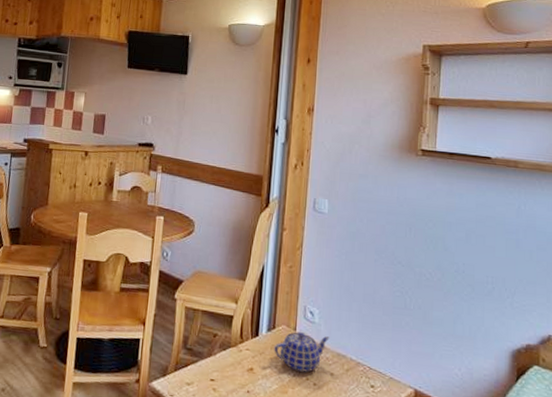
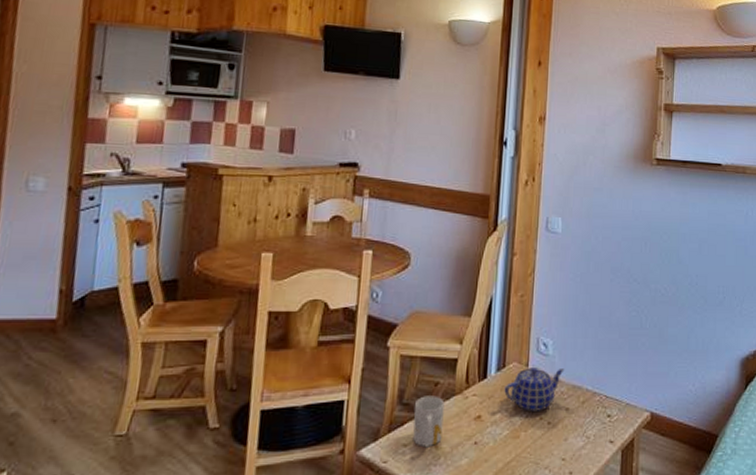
mug: none [195,344,222,389] -> present [413,396,445,448]

